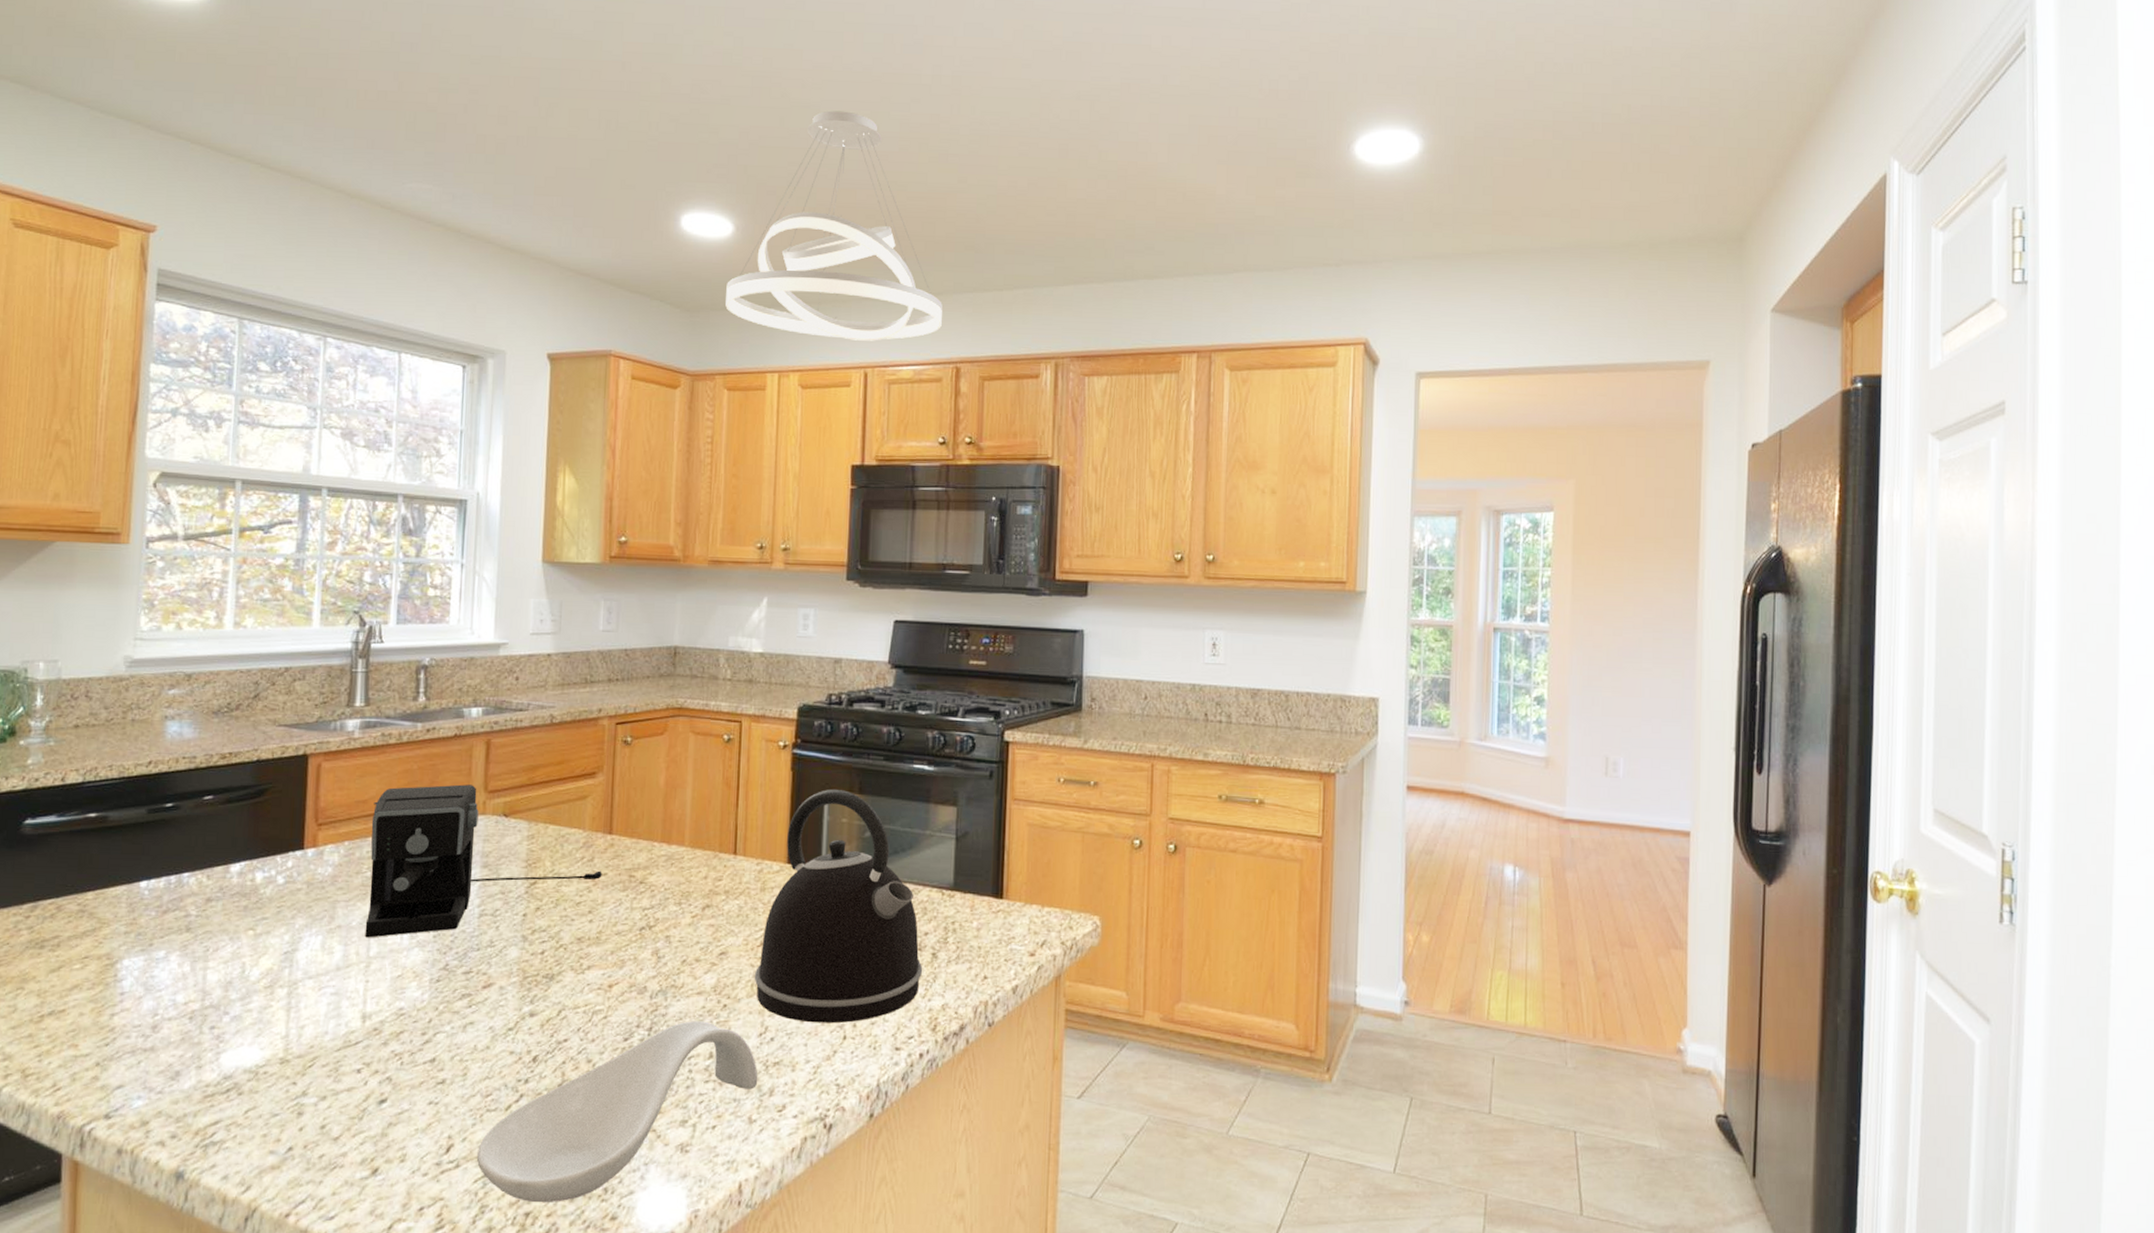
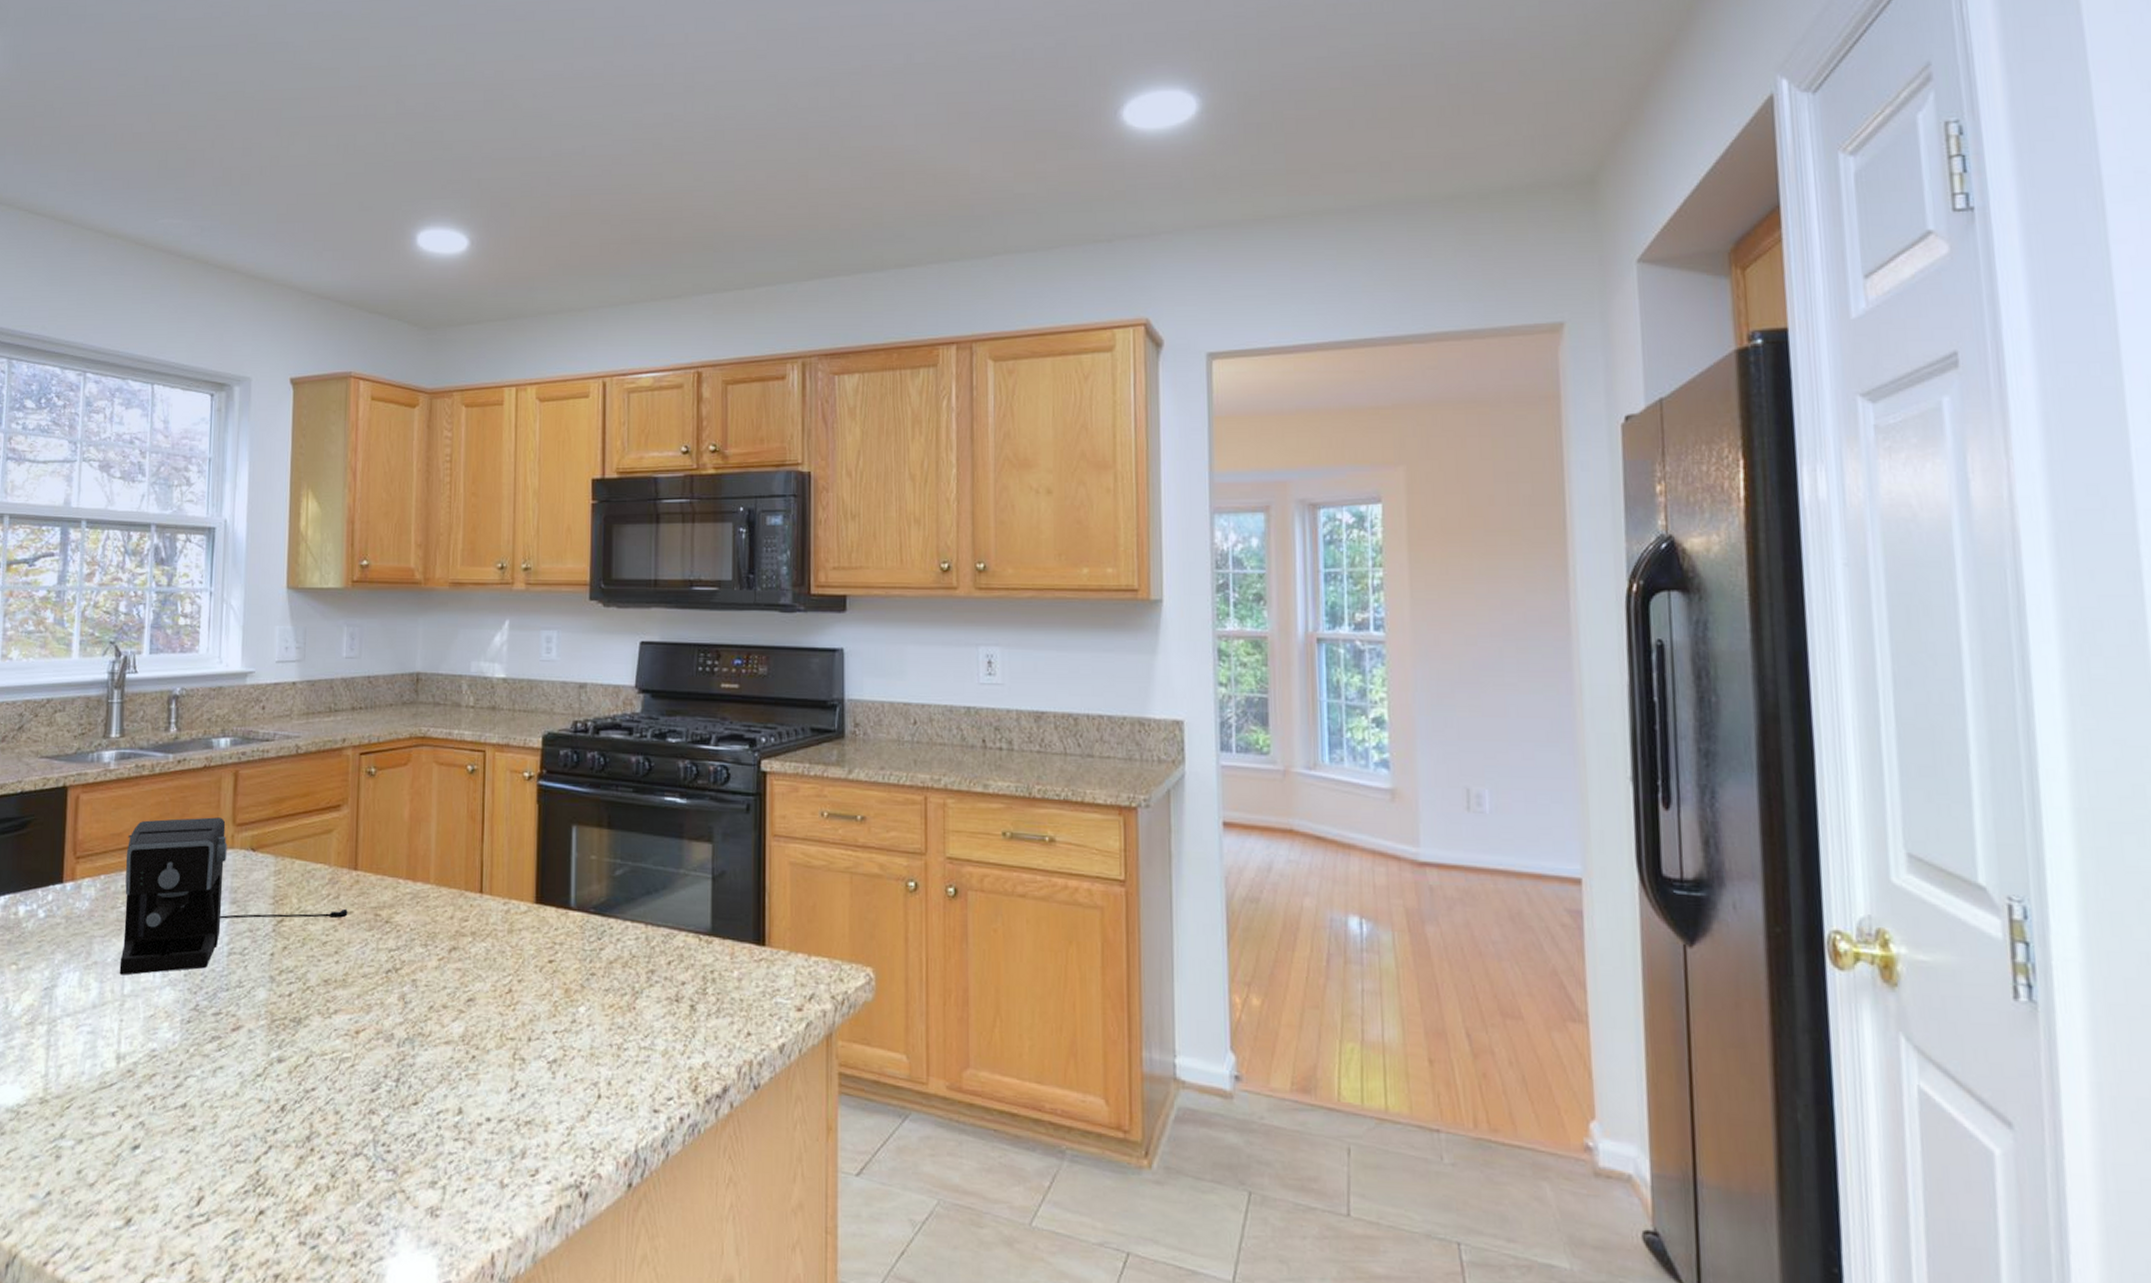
spoon rest: present [477,1021,758,1203] -> none [227,1072,509,1265]
pendant light: present [725,110,942,341] -> none [462,117,681,350]
kettle: present [754,789,923,1024] -> none [503,823,681,1081]

